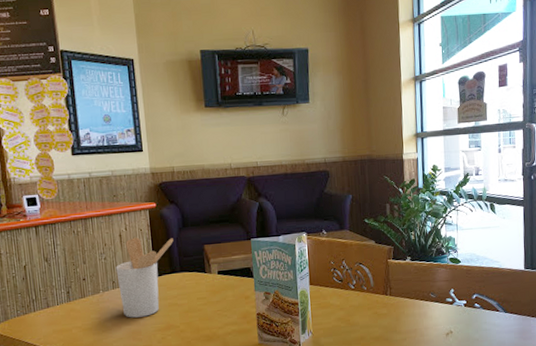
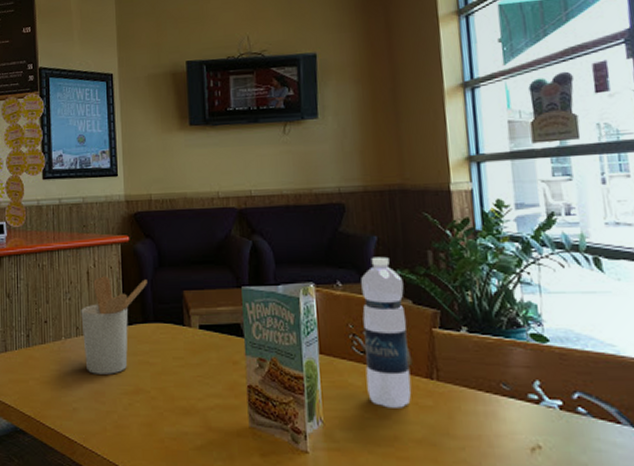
water bottle: none [340,210,373,318] -> present [361,256,412,408]

